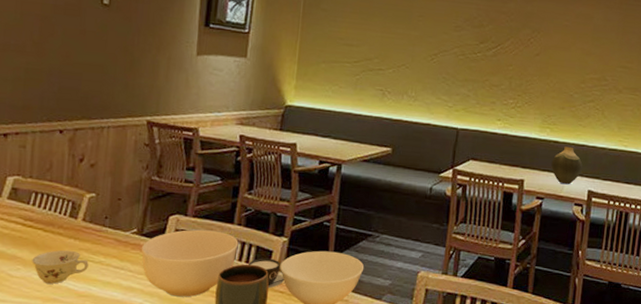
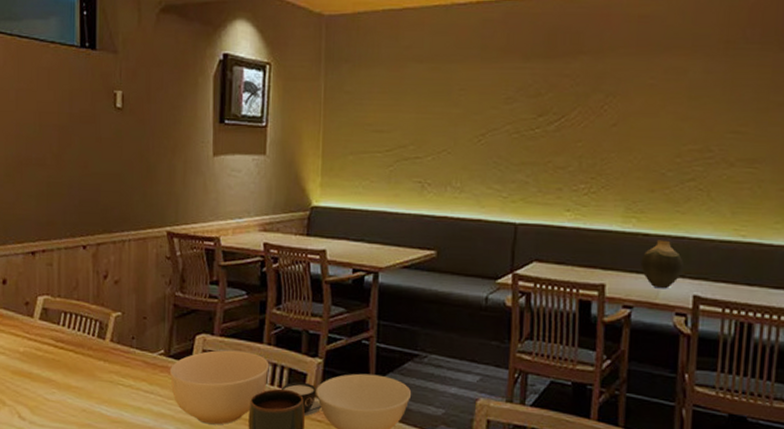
teacup: present [32,250,89,284] -> none [65,372,119,409]

